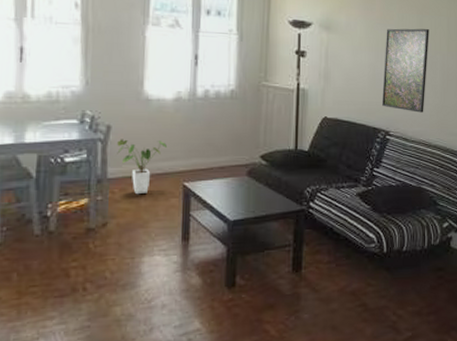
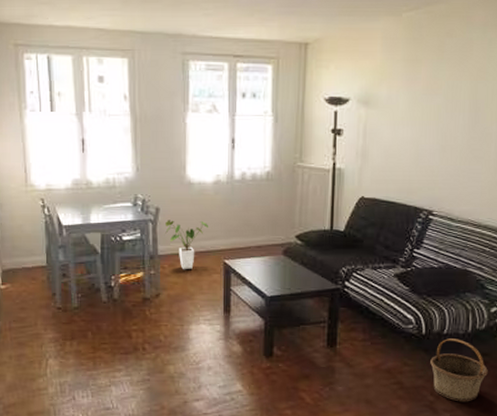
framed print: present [382,28,429,113] -> none [425,97,485,191]
basket: none [392,255,443,320] -> present [430,338,488,402]

